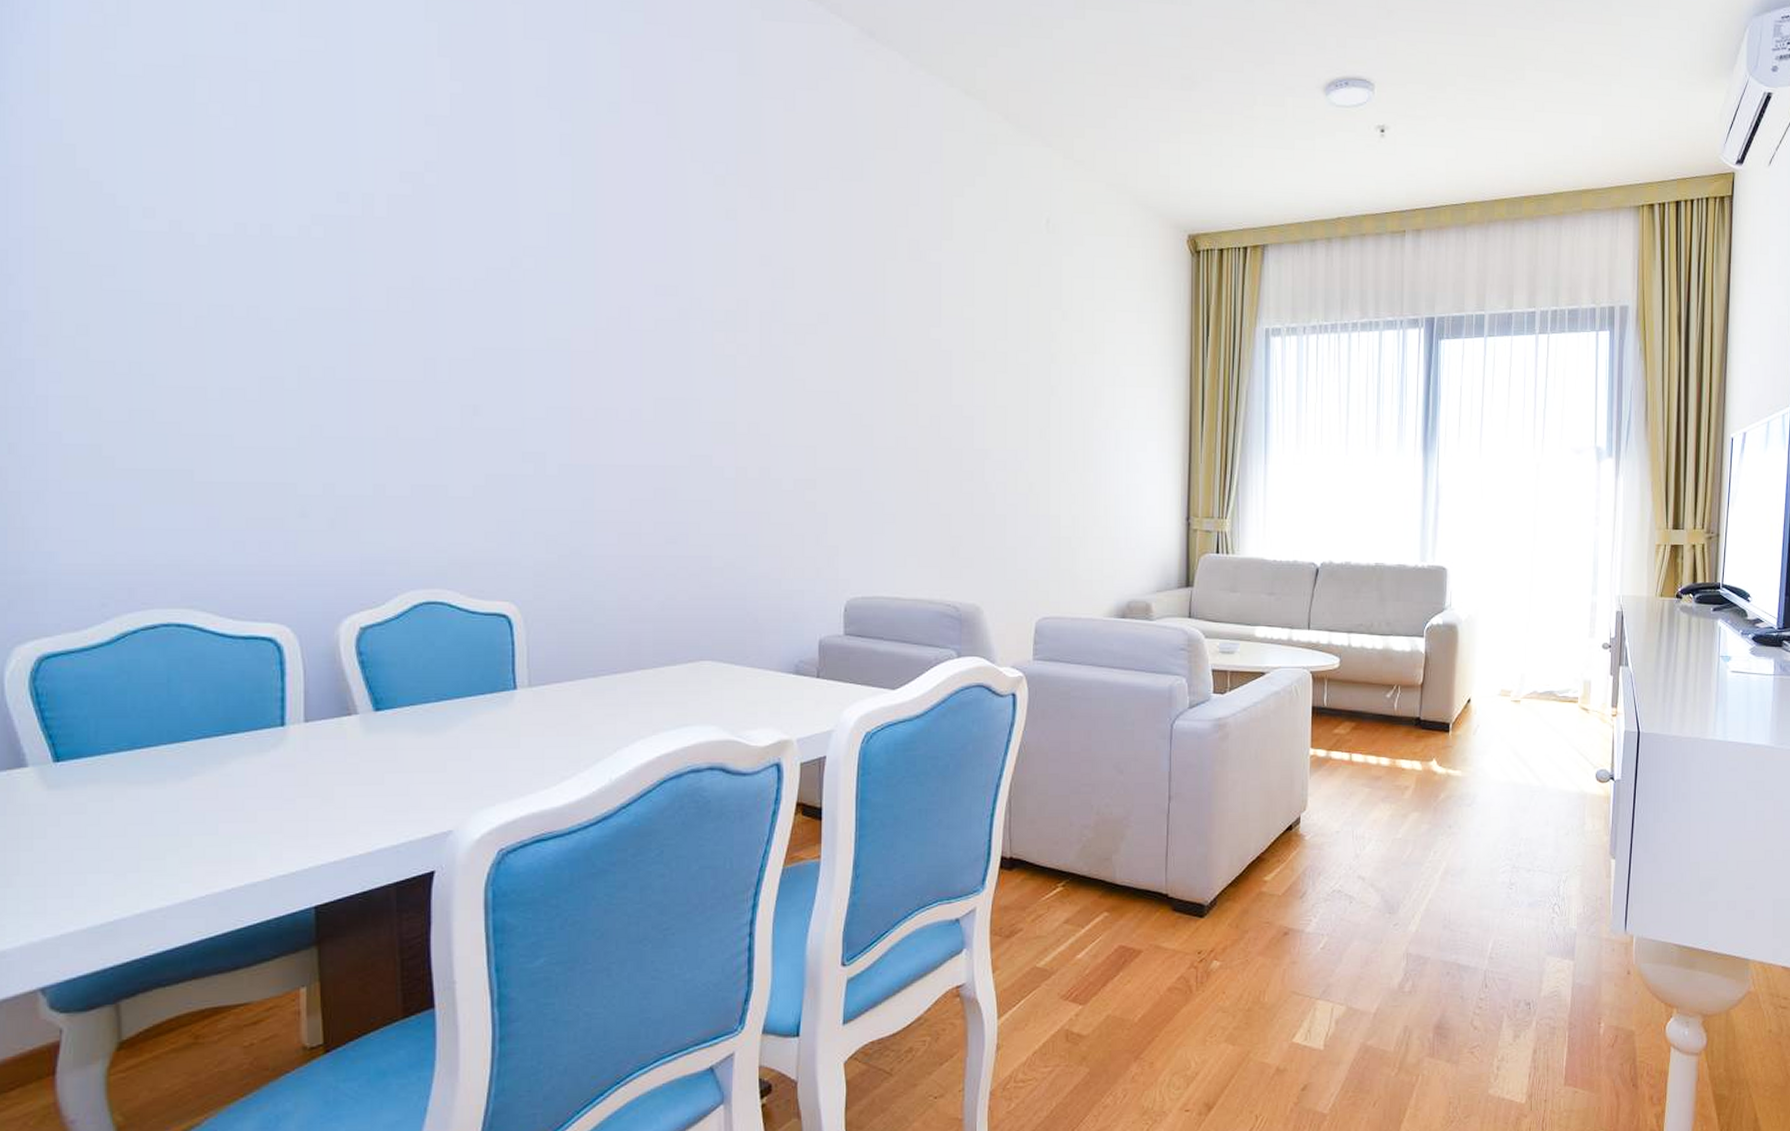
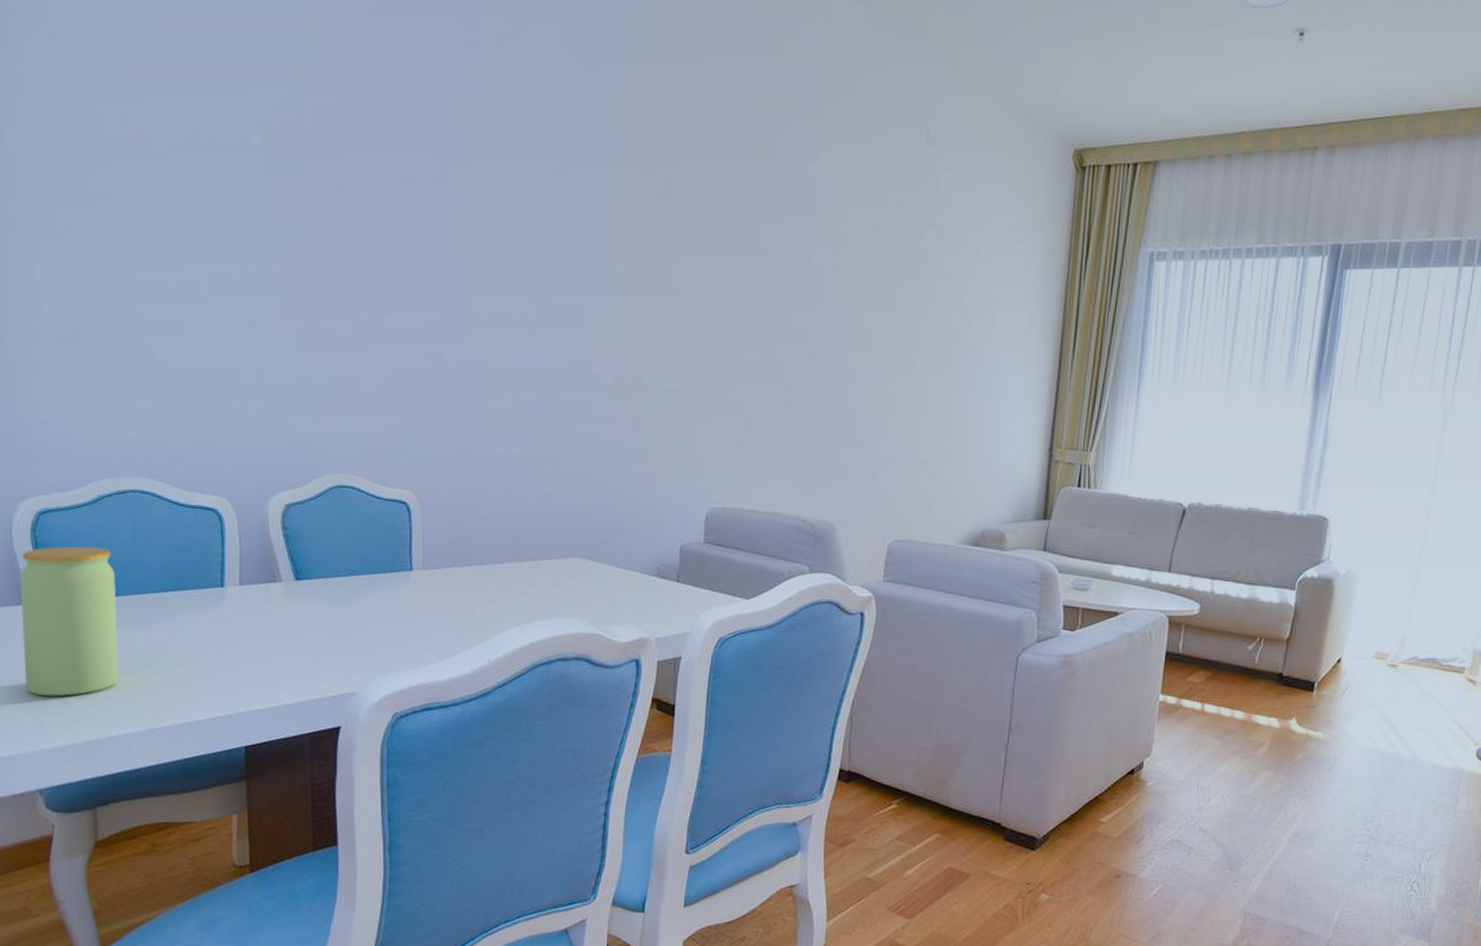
jar: none [15,693,148,875] -> present [20,546,118,697]

